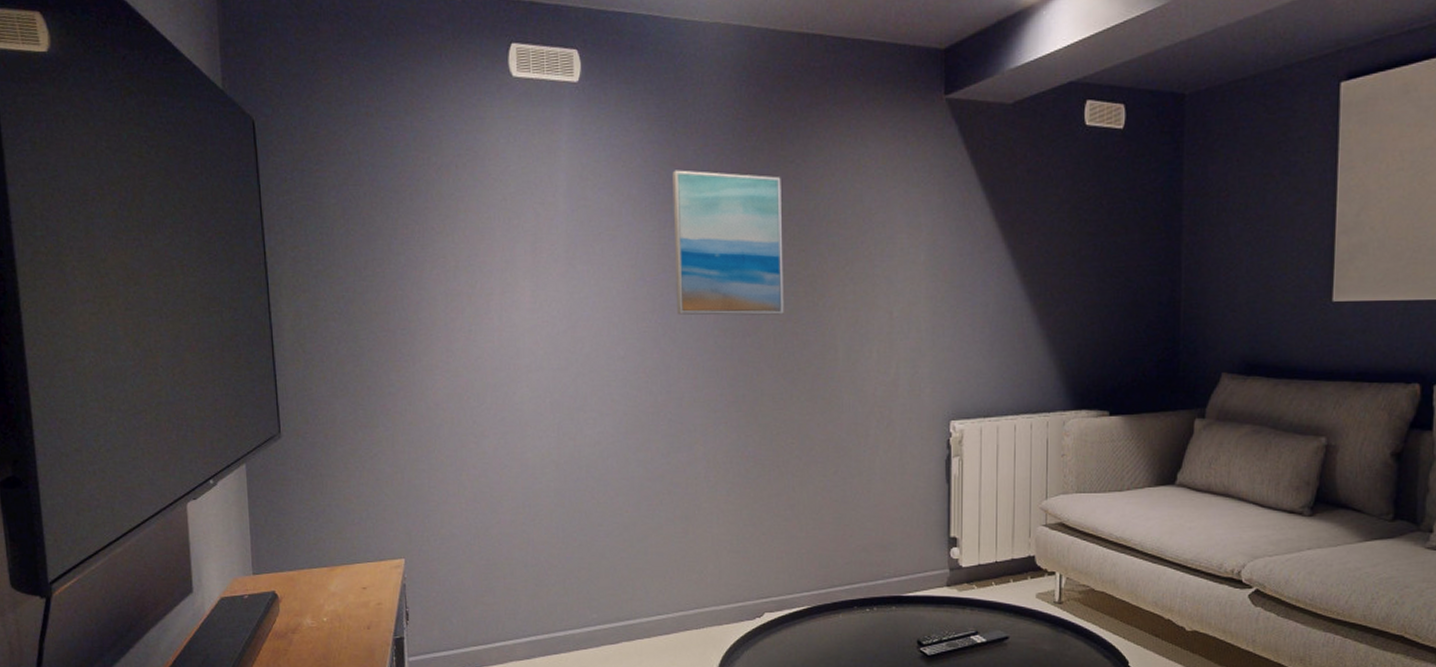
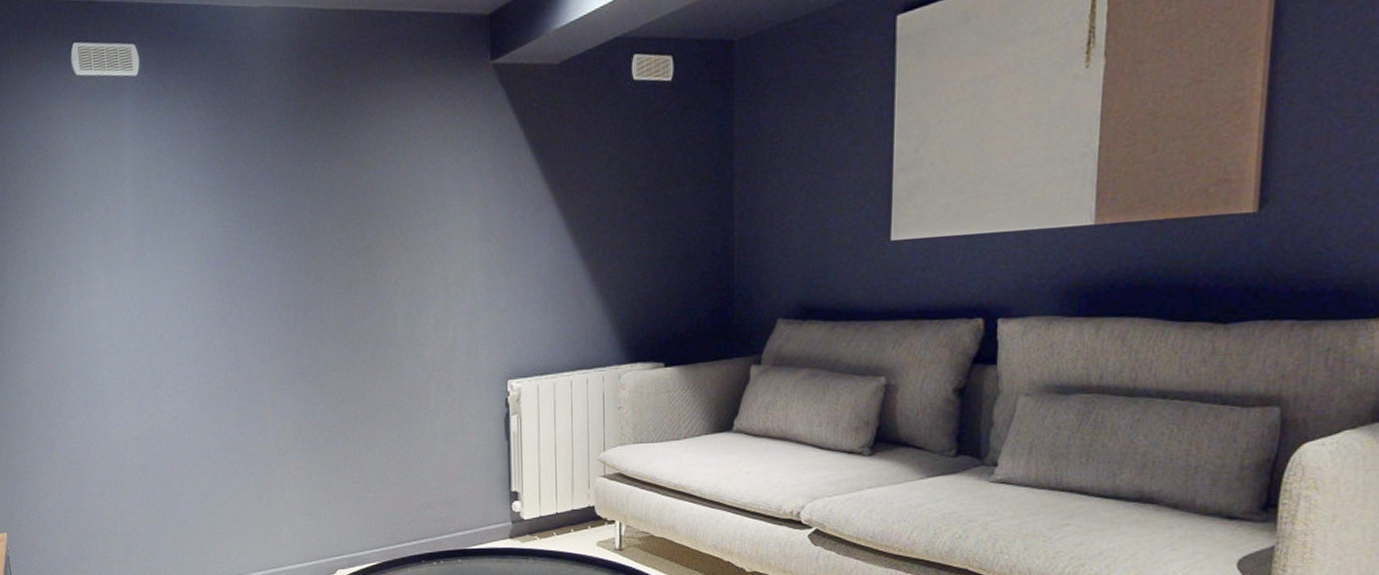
wall art: present [672,170,784,316] -> none [231,153,343,293]

